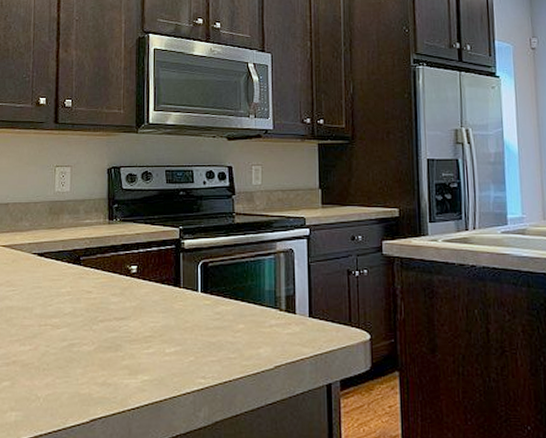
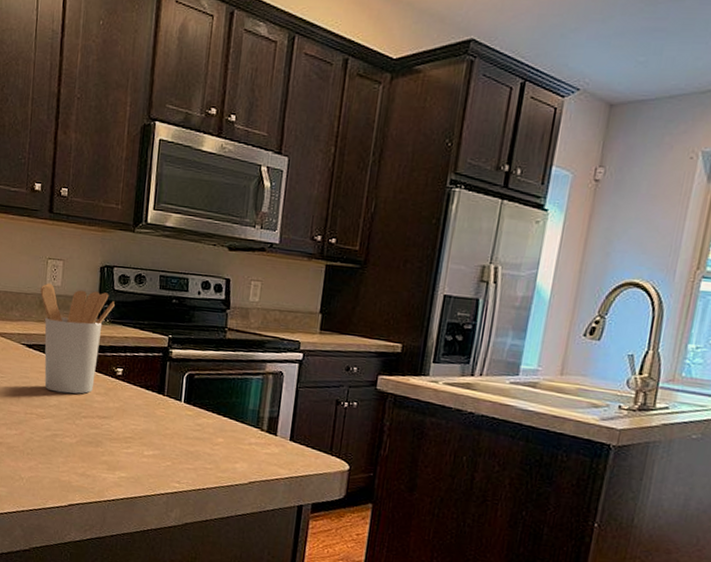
utensil holder: none [49,189,124,299] -> present [40,282,115,394]

